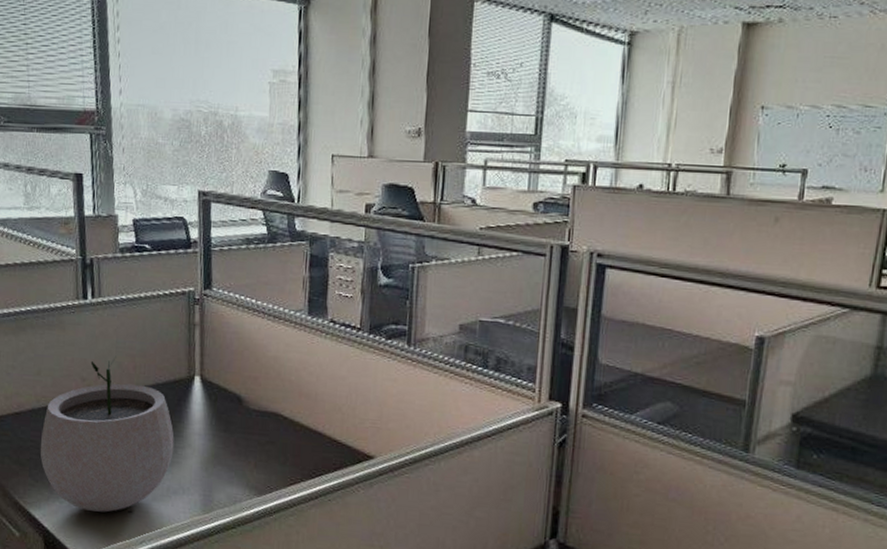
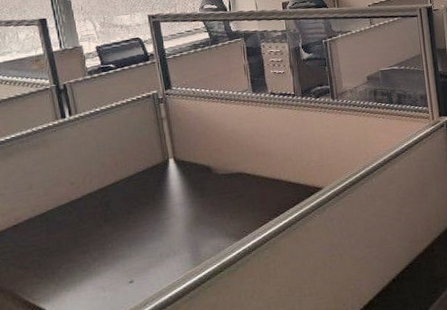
plant pot: present [40,356,175,513] -> none [40,158,161,292]

